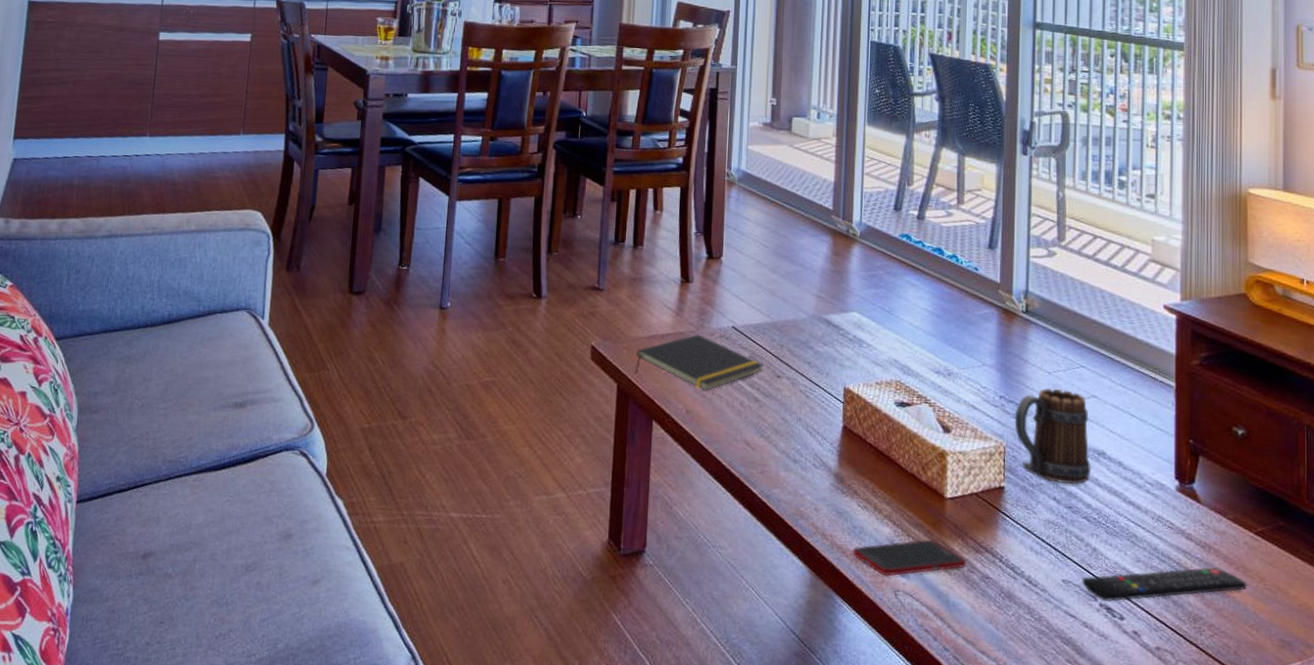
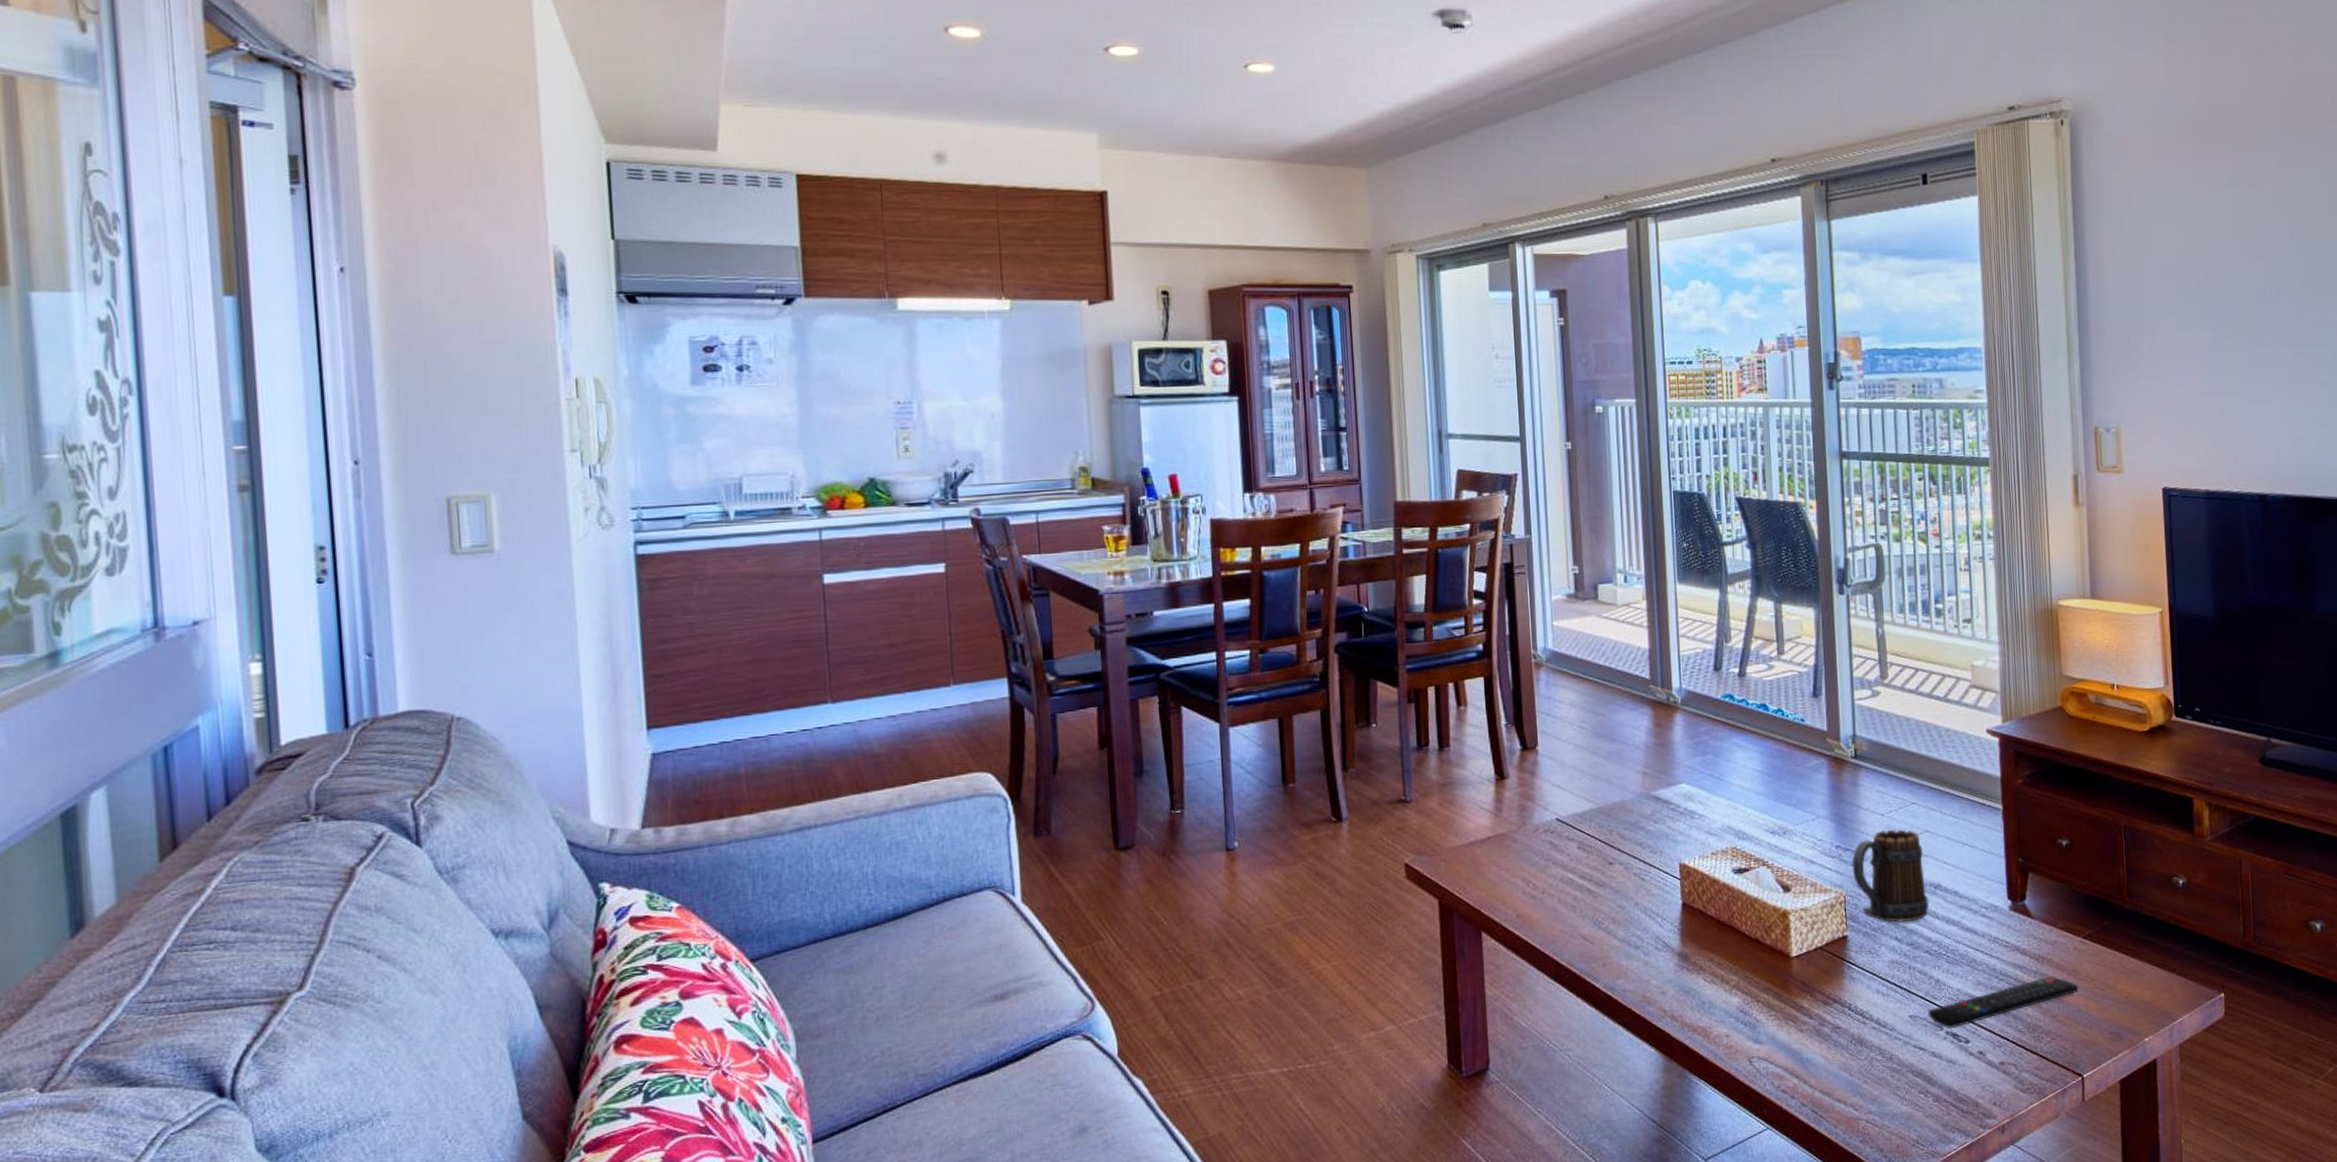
notepad: present [634,334,764,390] -> none [1455,833,1594,891]
cell phone: present [853,539,966,577] -> none [1704,1001,1816,1046]

